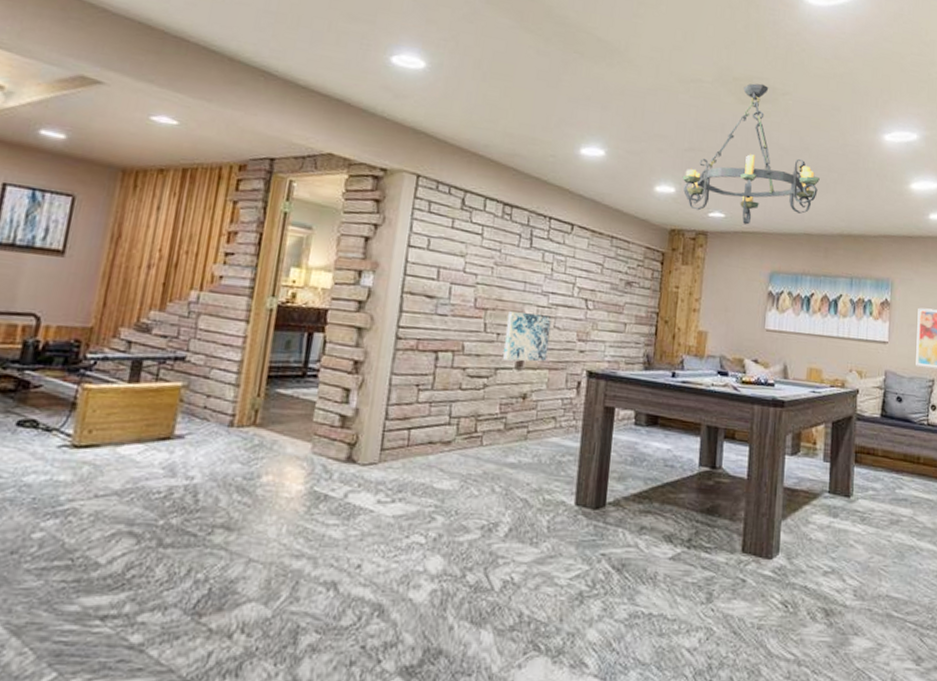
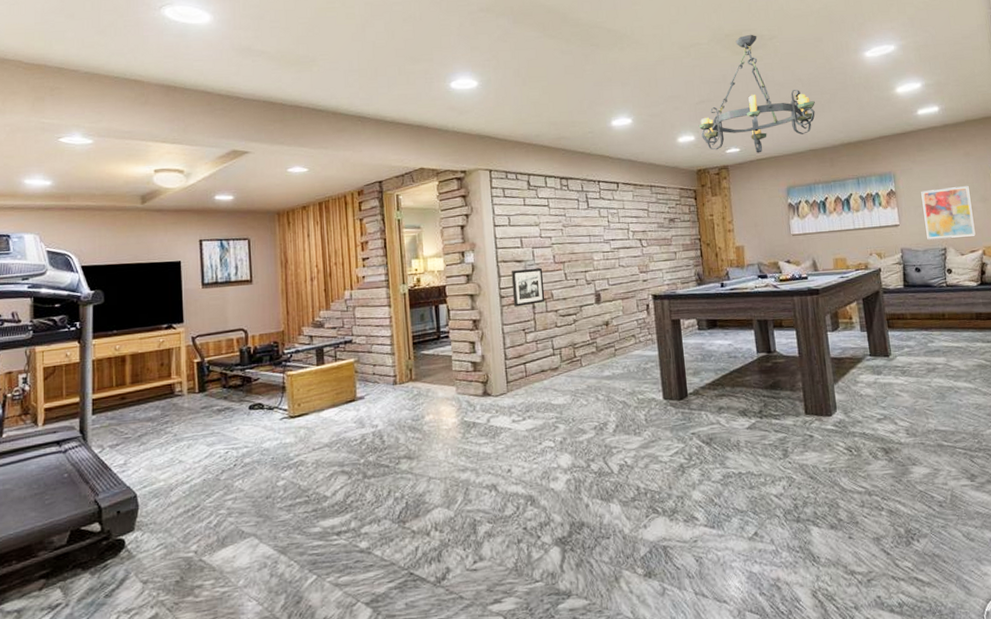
picture frame: none [410,307,457,356] -> present [511,267,545,307]
wall art: present [503,311,552,362] -> none [580,258,619,299]

